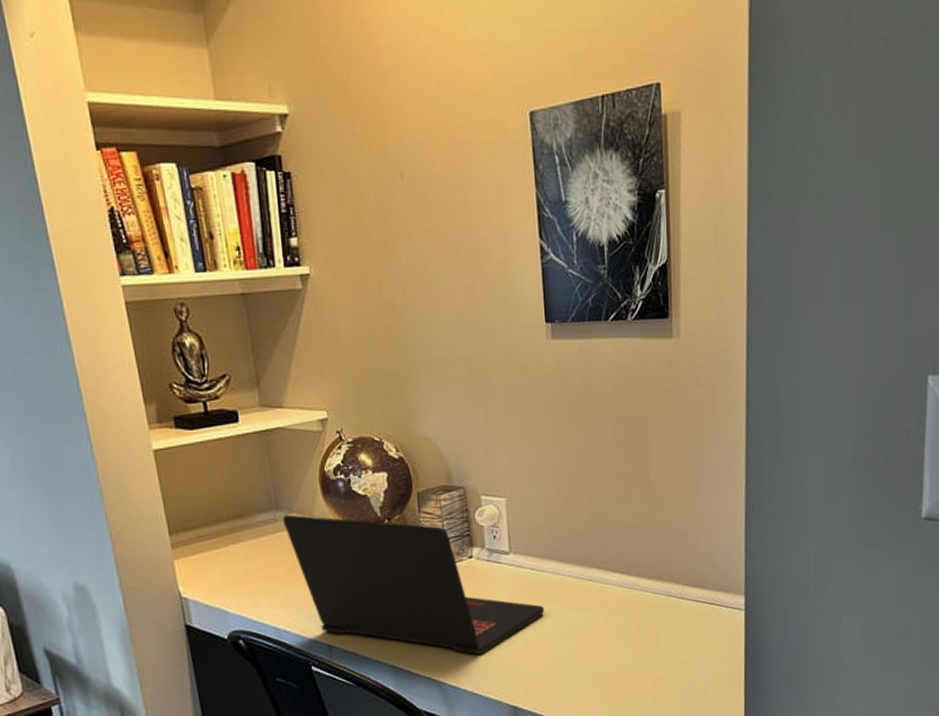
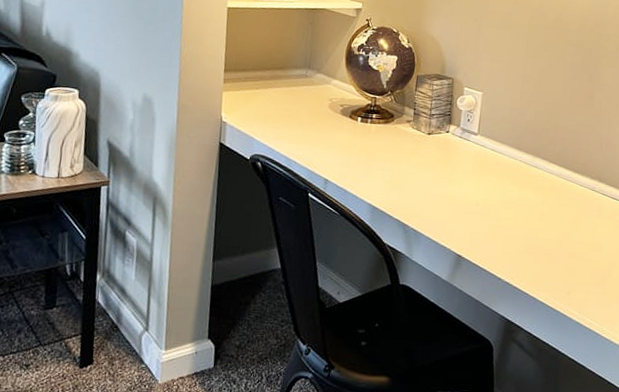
laptop: present [283,514,545,655] -> none [311,73,497,209]

